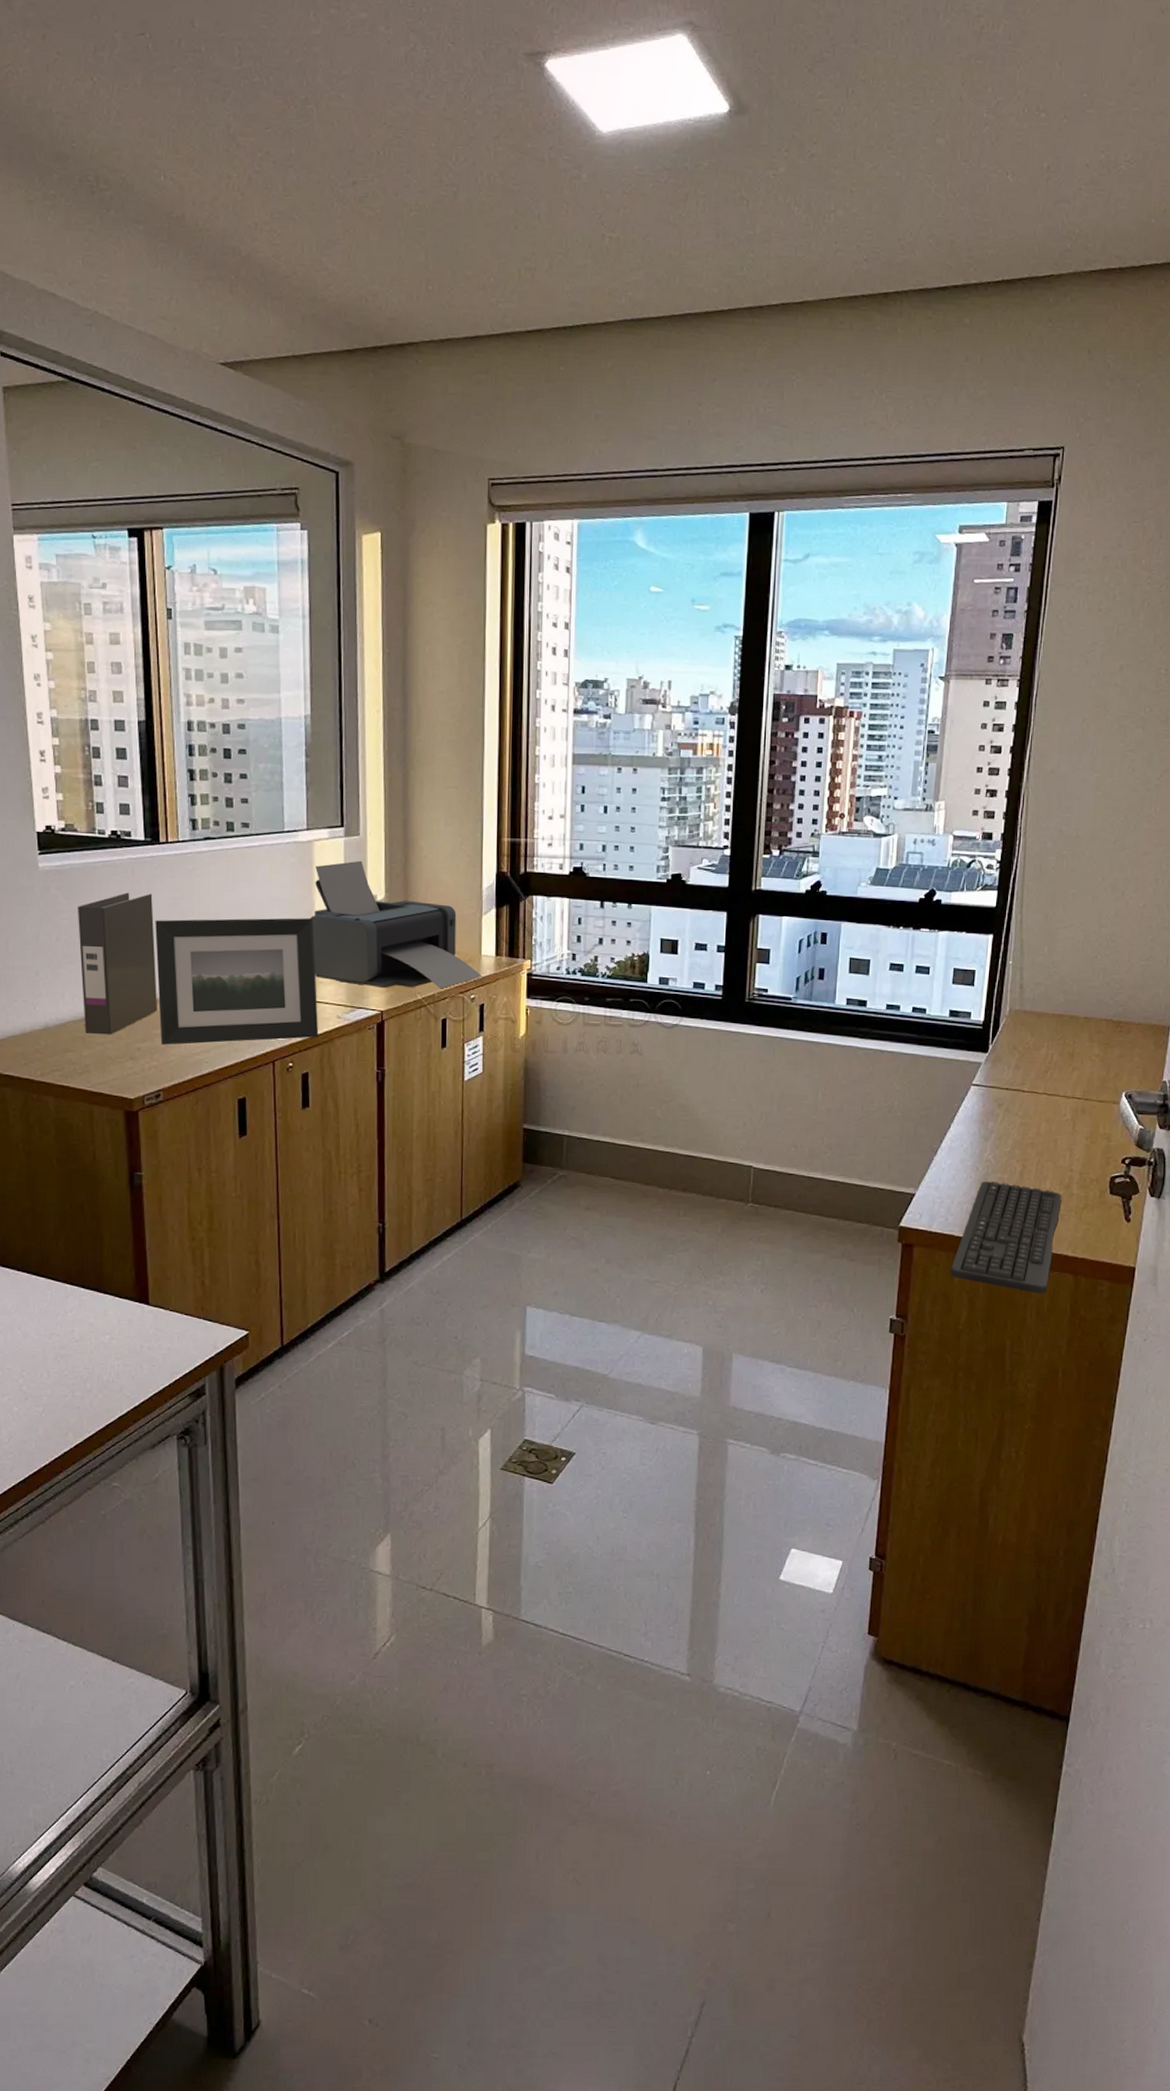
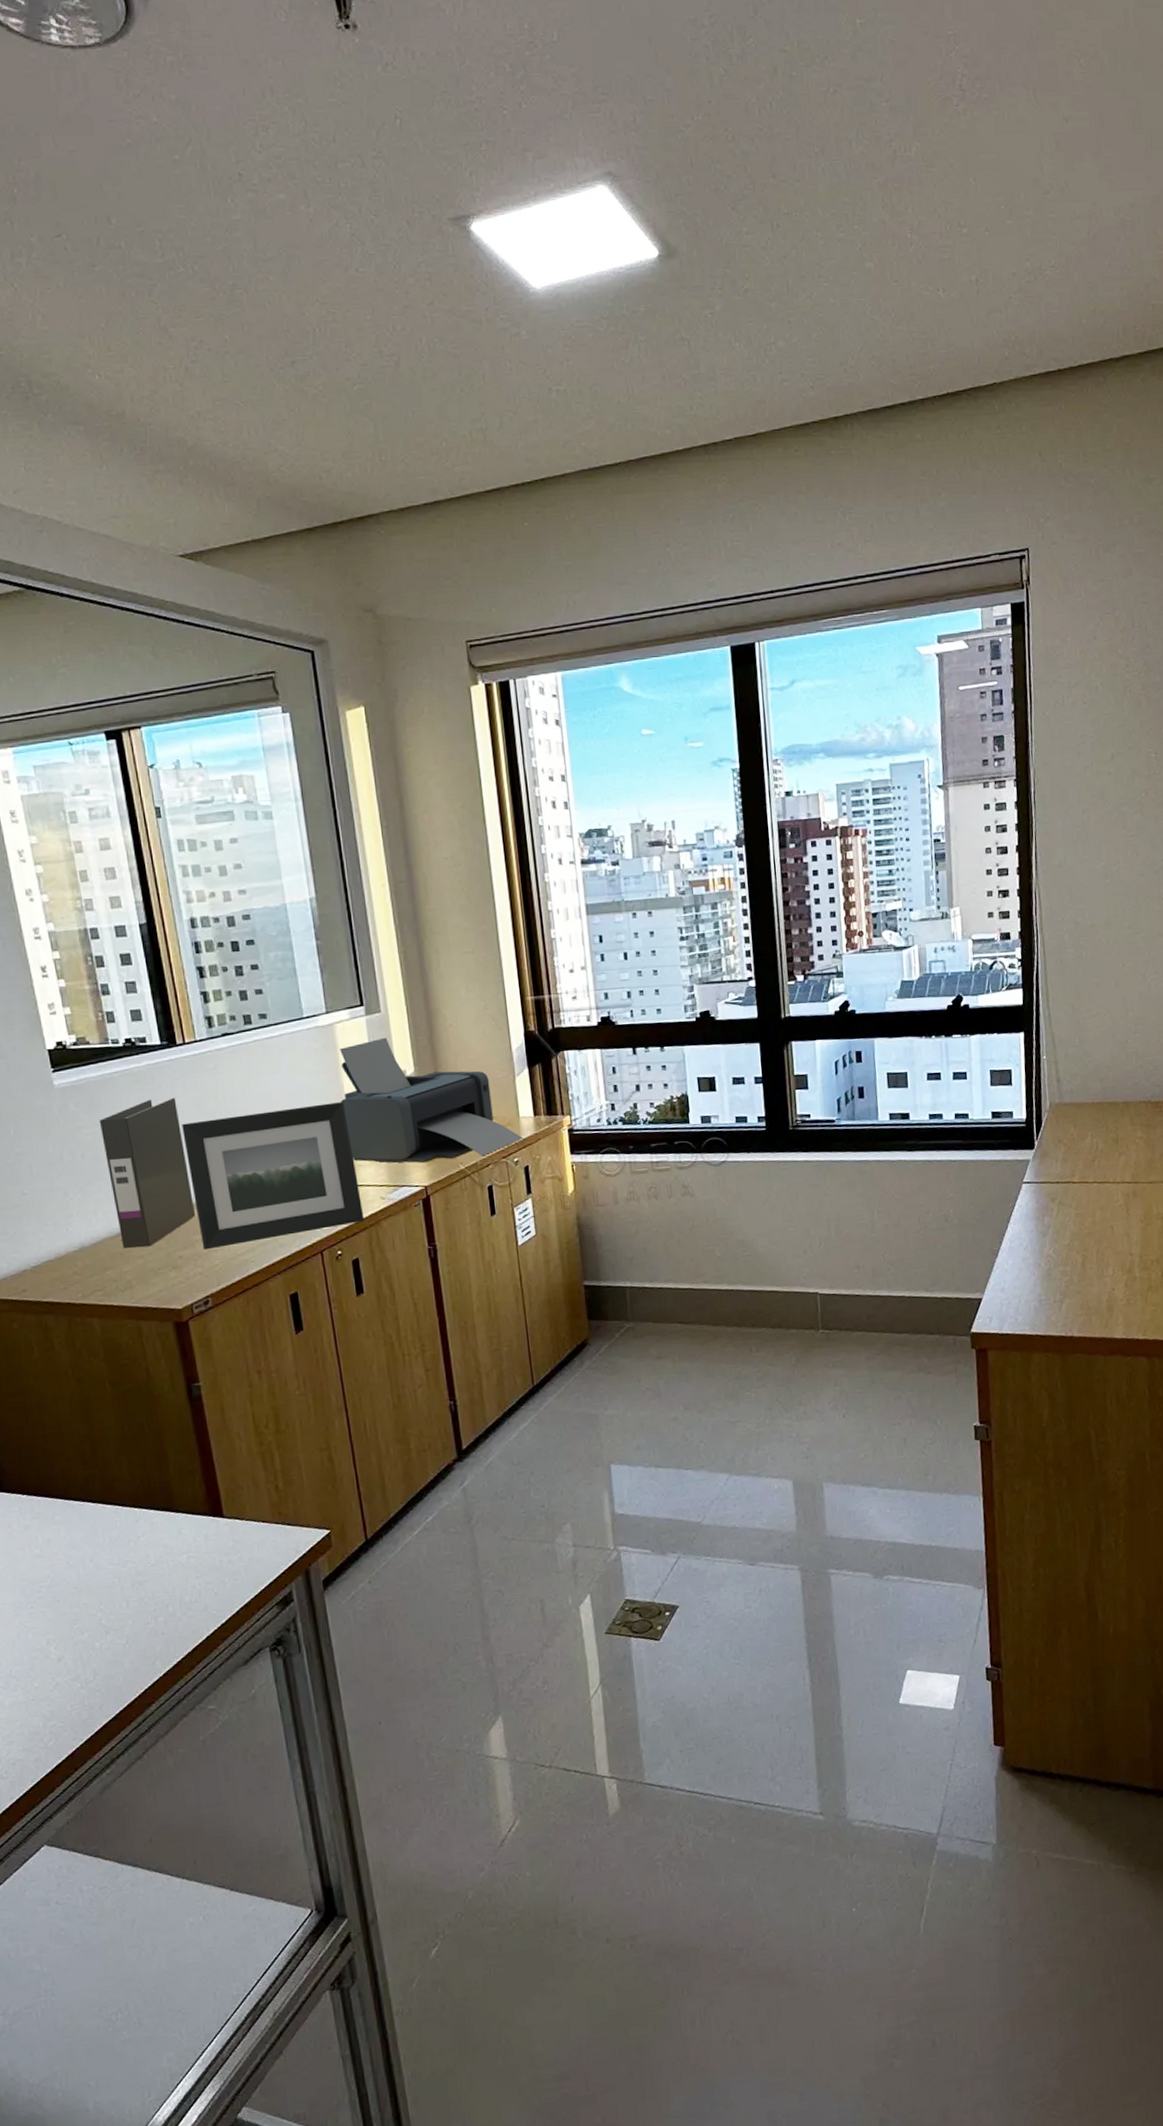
computer keyboard: present [950,1181,1062,1294] -> none [1026,1275,1126,1381]

